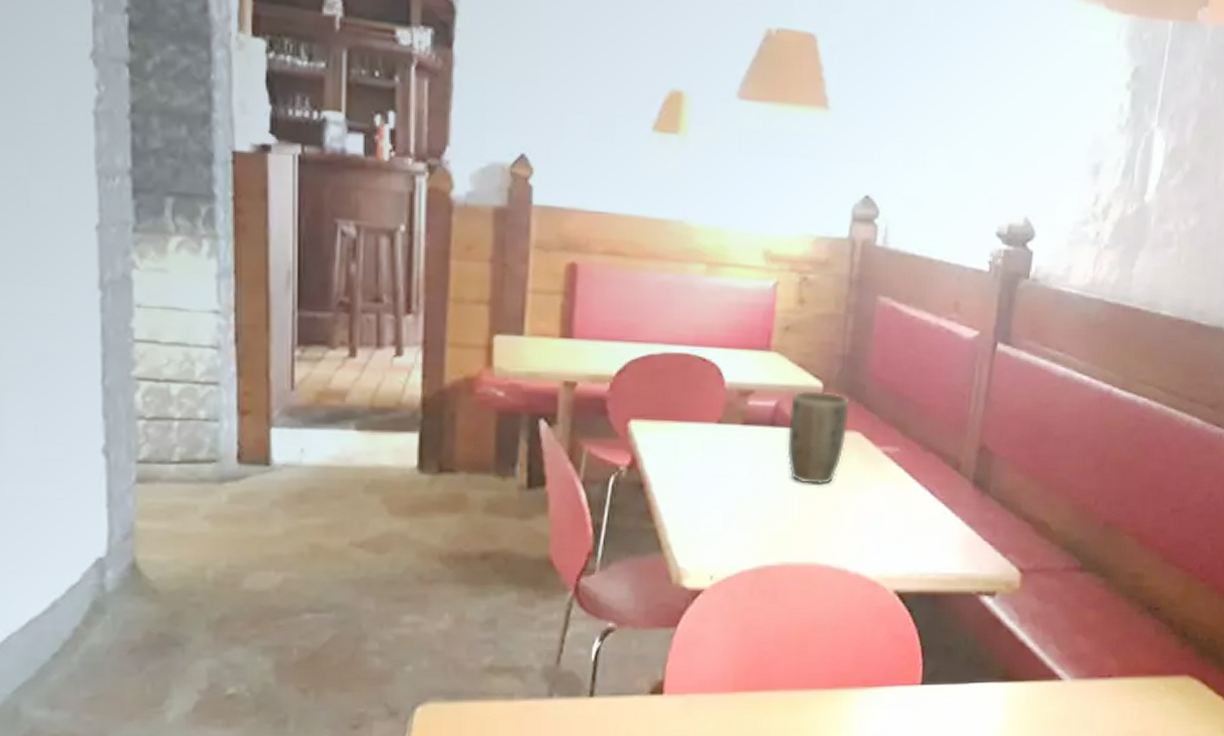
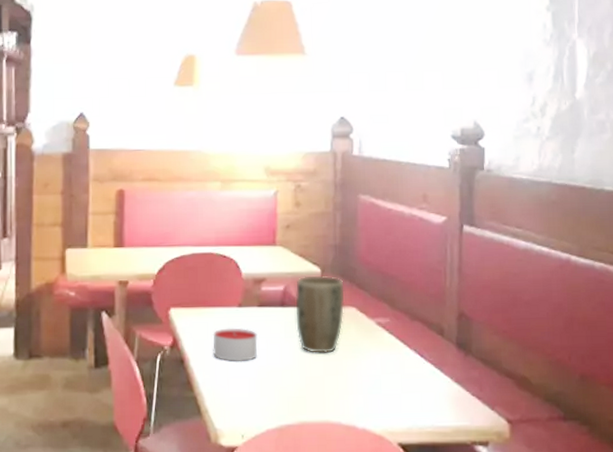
candle: none [681,448,739,490] -> present [212,327,258,363]

